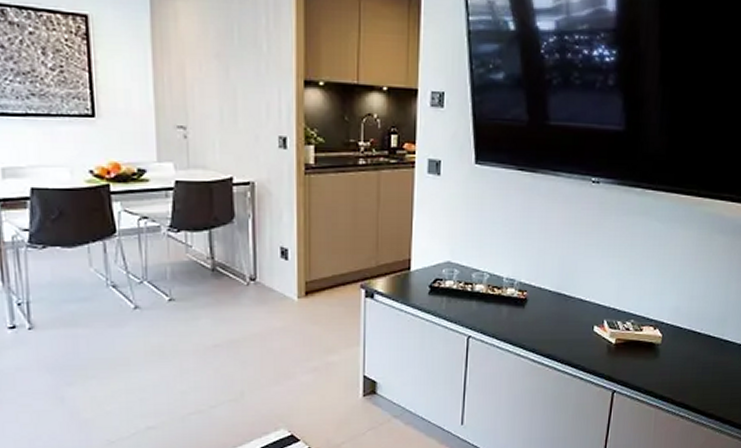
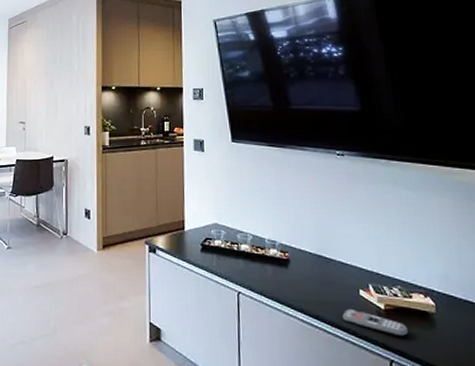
remote control: none [574,345,633,369] -> present [342,308,408,337]

